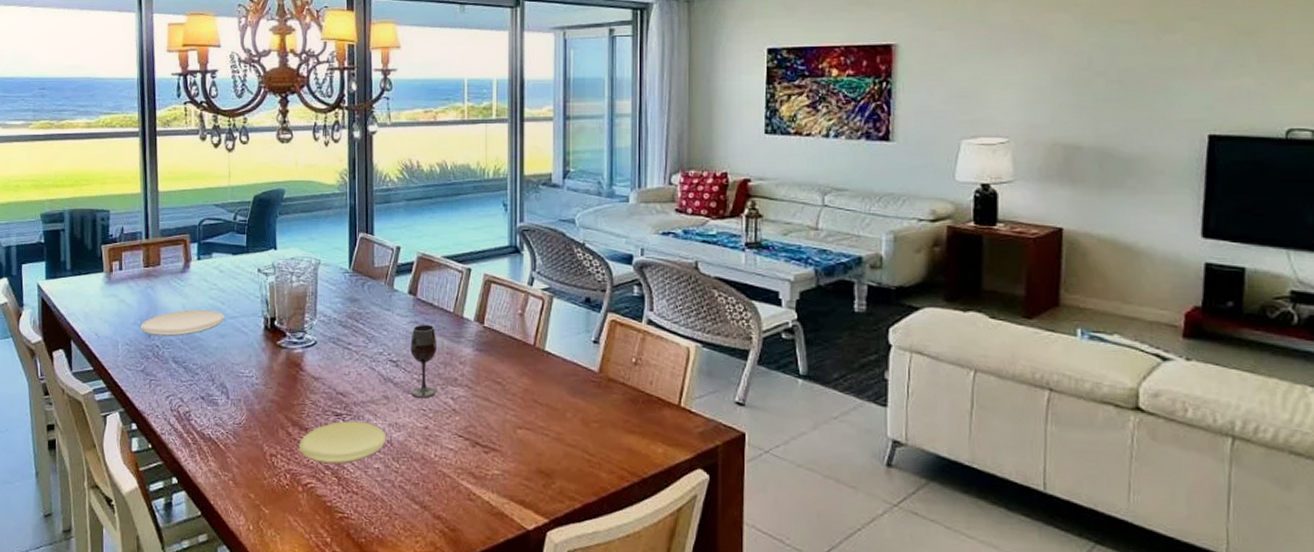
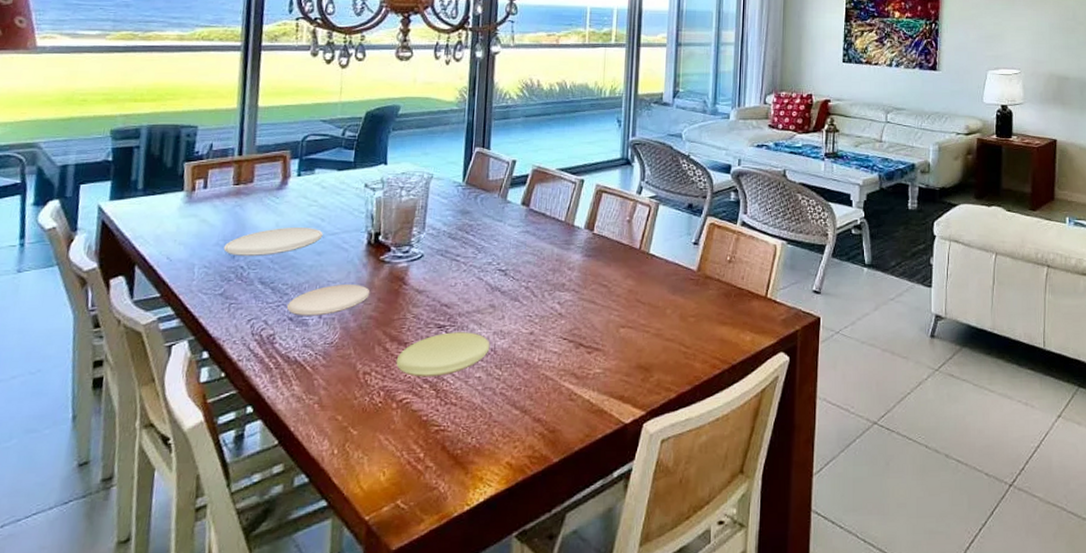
plate: none [199,367,271,397] -> present [287,285,370,316]
wine glass: present [410,324,438,398] -> none [518,233,547,305]

